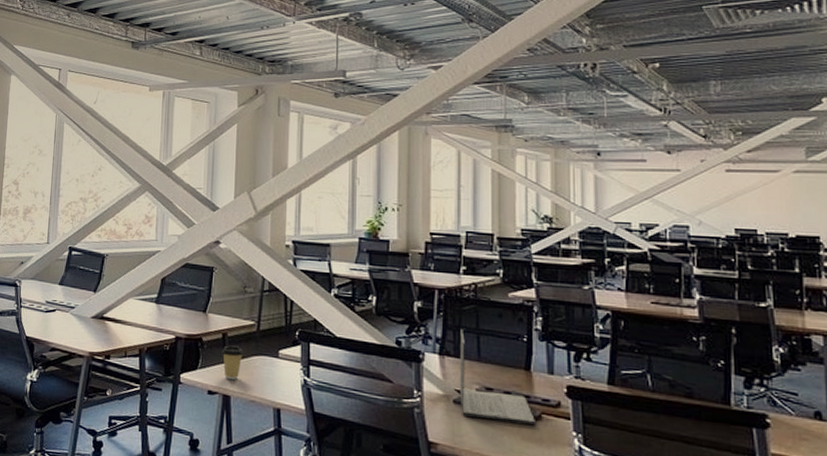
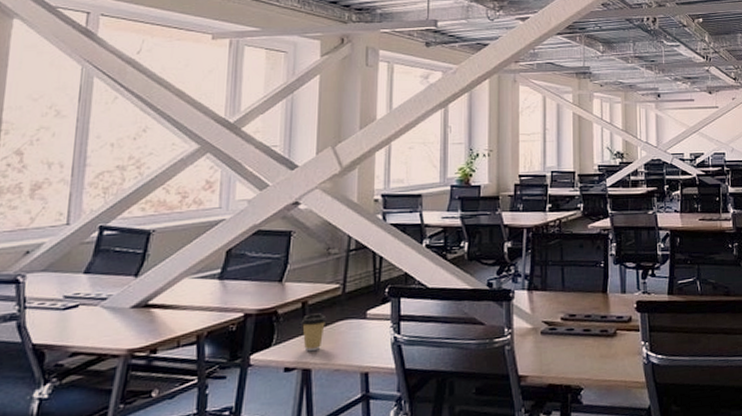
laptop: present [459,329,535,425] -> none [546,263,611,345]

